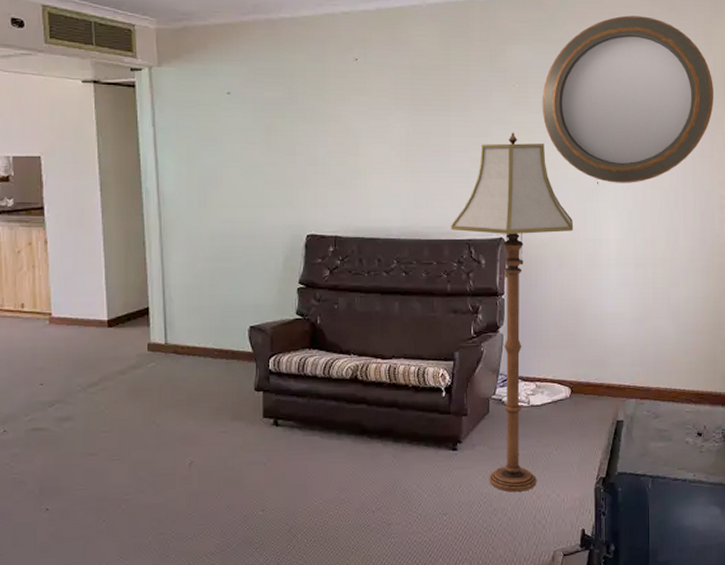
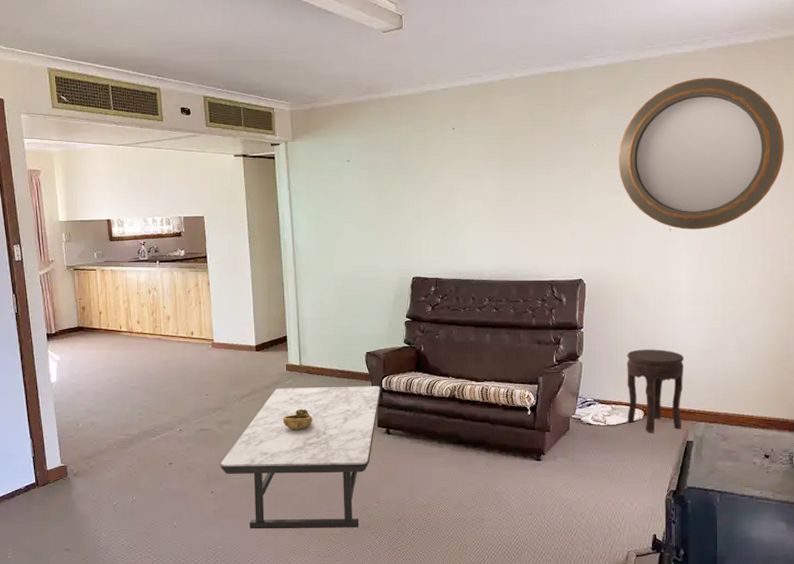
coffee table: none [57,367,268,555] -> present [219,386,381,529]
decorative bowl: none [142,399,181,426] -> present [282,409,313,430]
floor lamp: present [450,132,574,492] -> none [535,186,647,499]
side table: none [552,317,614,413] -> present [627,349,684,433]

